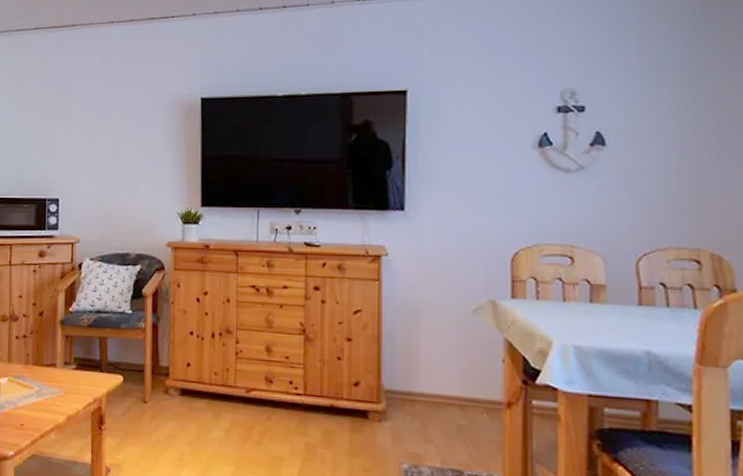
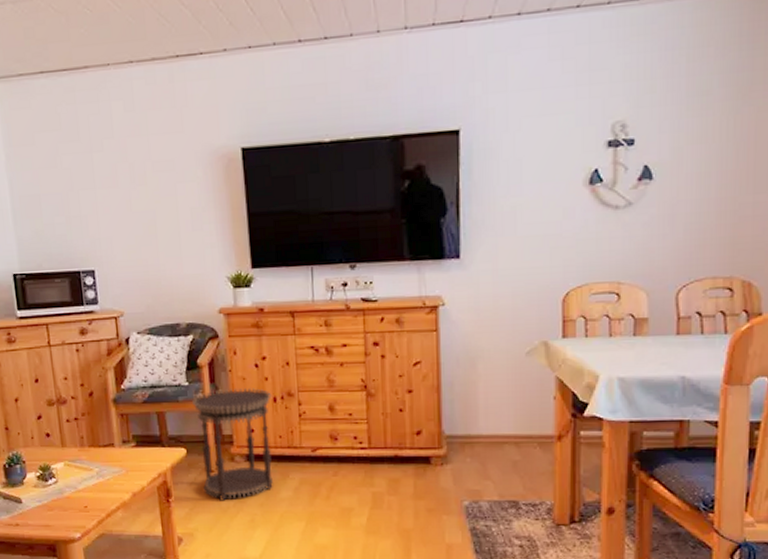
side table: none [134,320,210,435] -> present [192,388,273,501]

